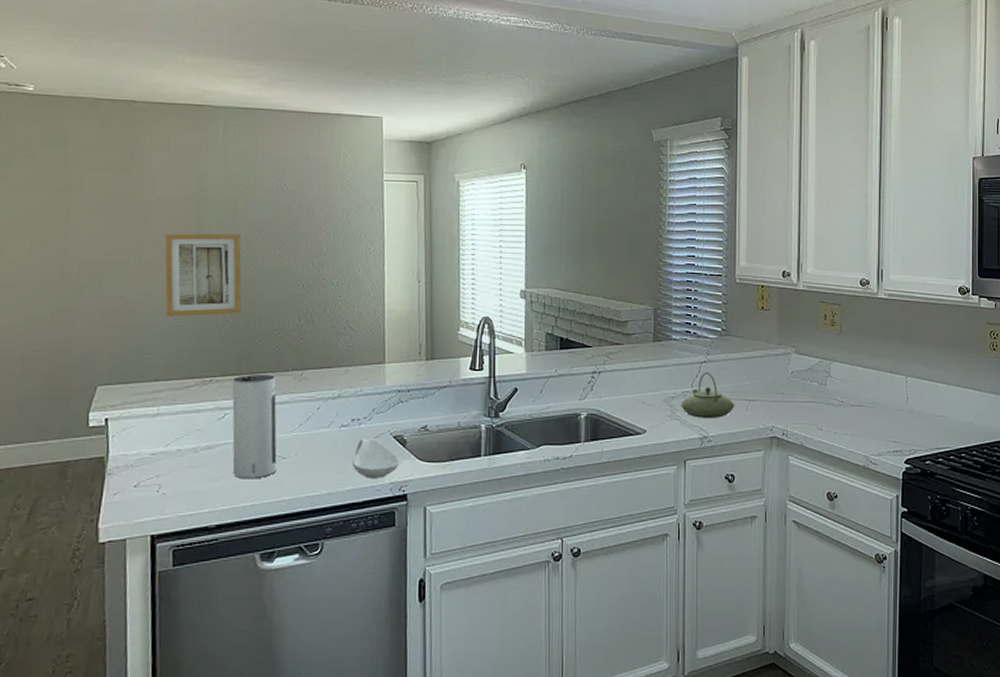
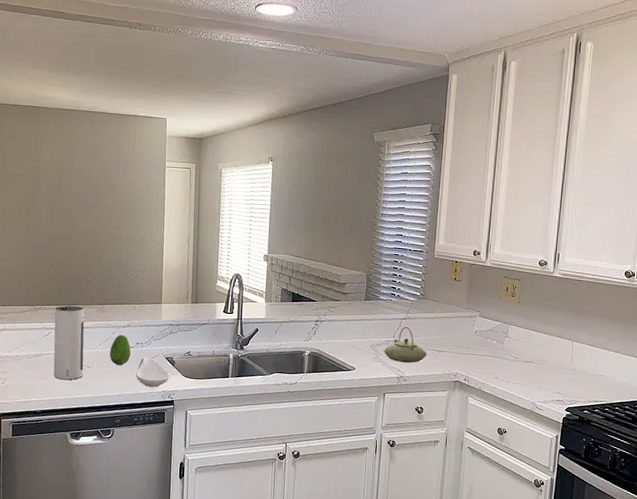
wall art: present [165,233,242,317] -> none [11,201,63,261]
fruit: none [313,409,345,452] -> present [109,334,131,365]

